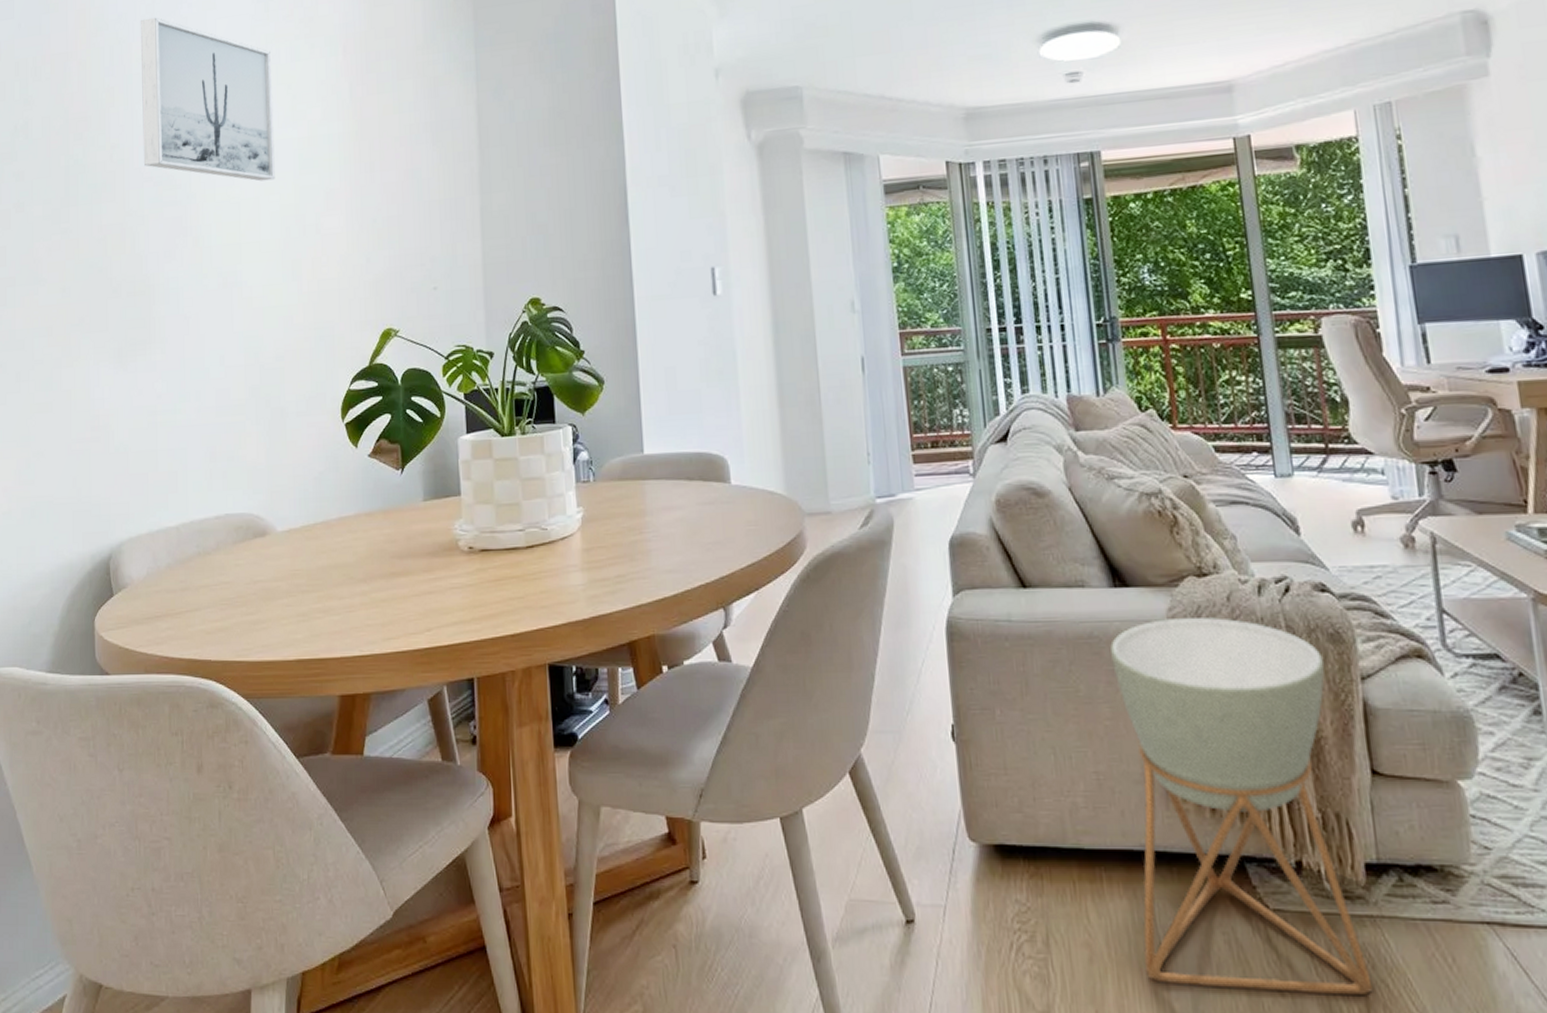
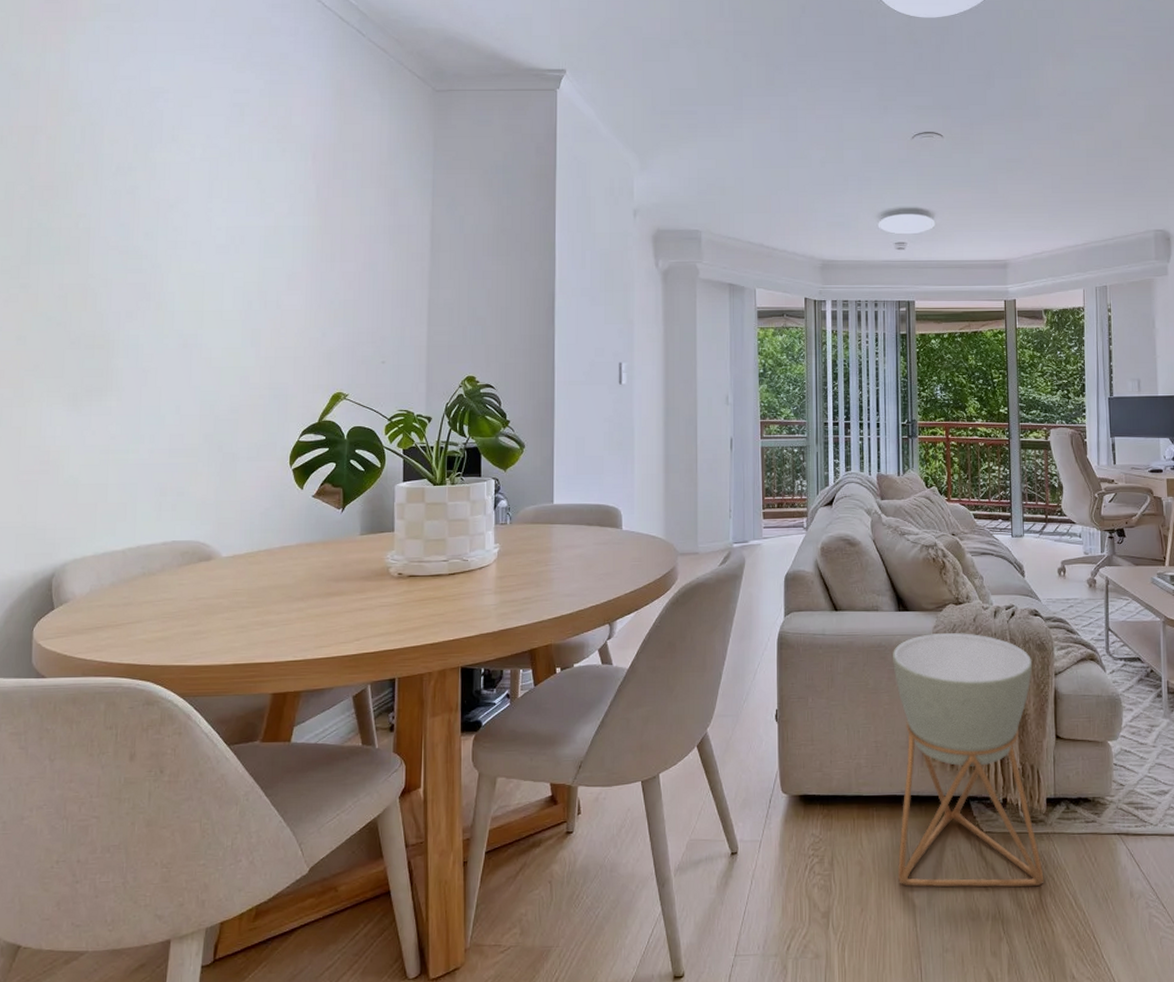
wall art: present [140,17,275,181] -> none [110,106,243,260]

